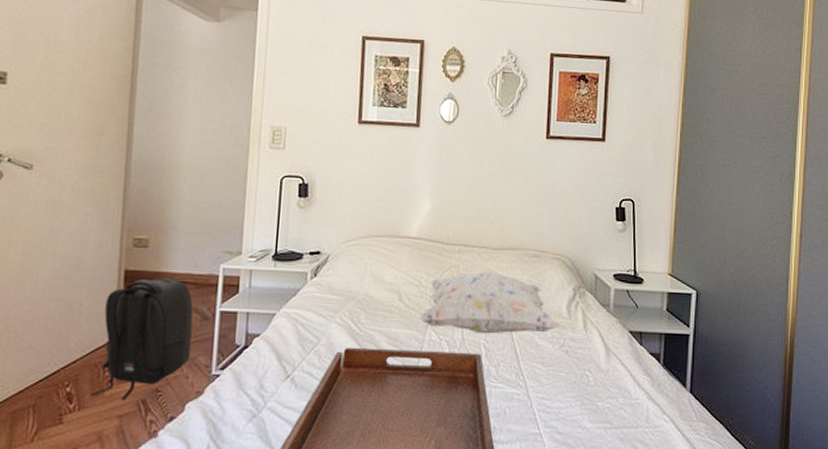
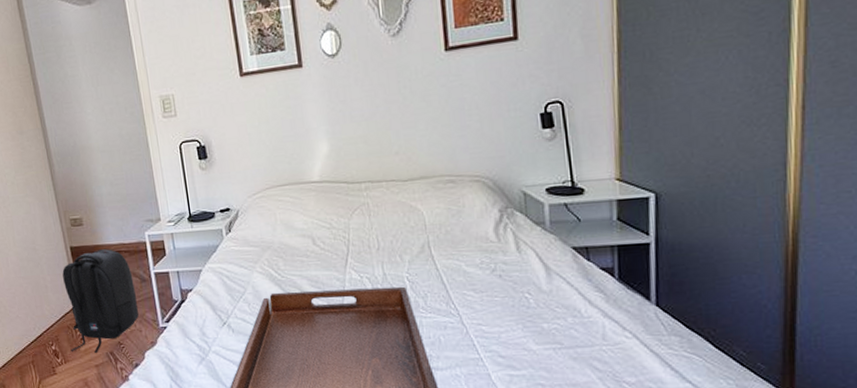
decorative pillow: present [420,271,560,334] -> none [337,204,489,268]

